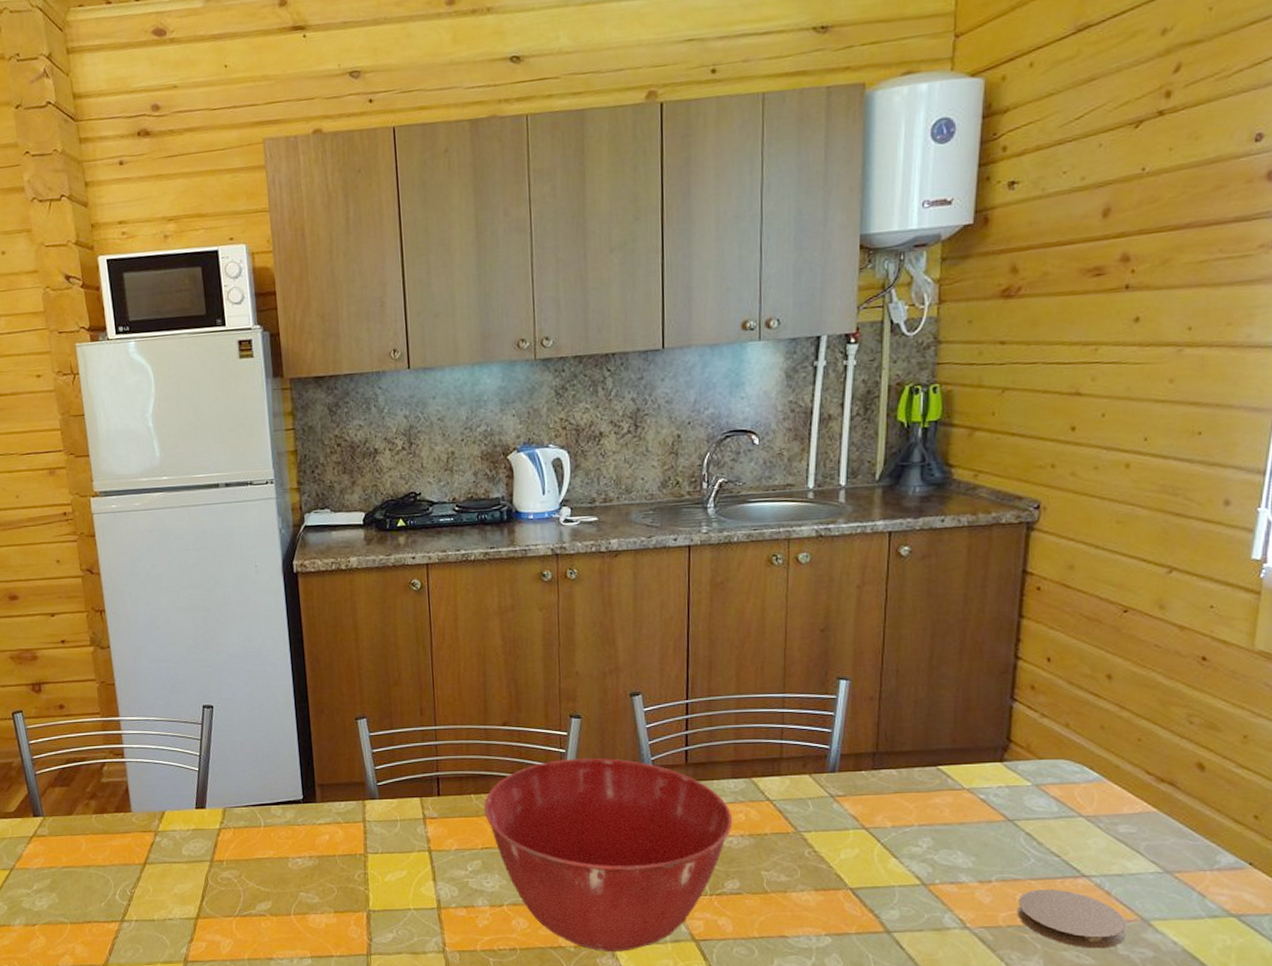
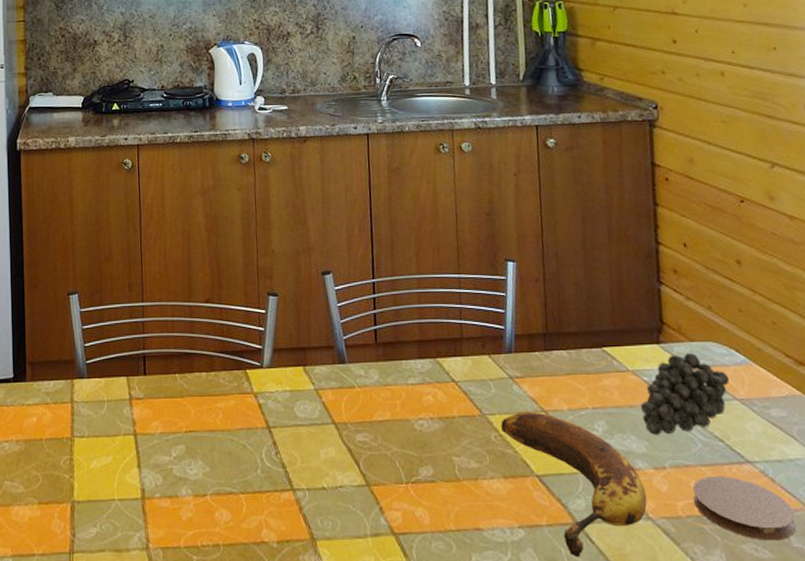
mixing bowl: present [484,757,733,951] -> none [188,336,423,547]
banana: none [817,829,967,962] -> present [501,412,648,558]
fruit: none [973,771,1078,851] -> present [641,353,730,435]

